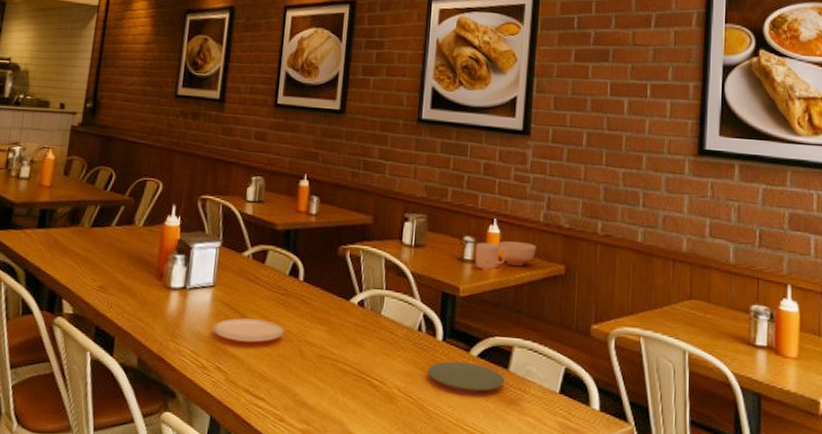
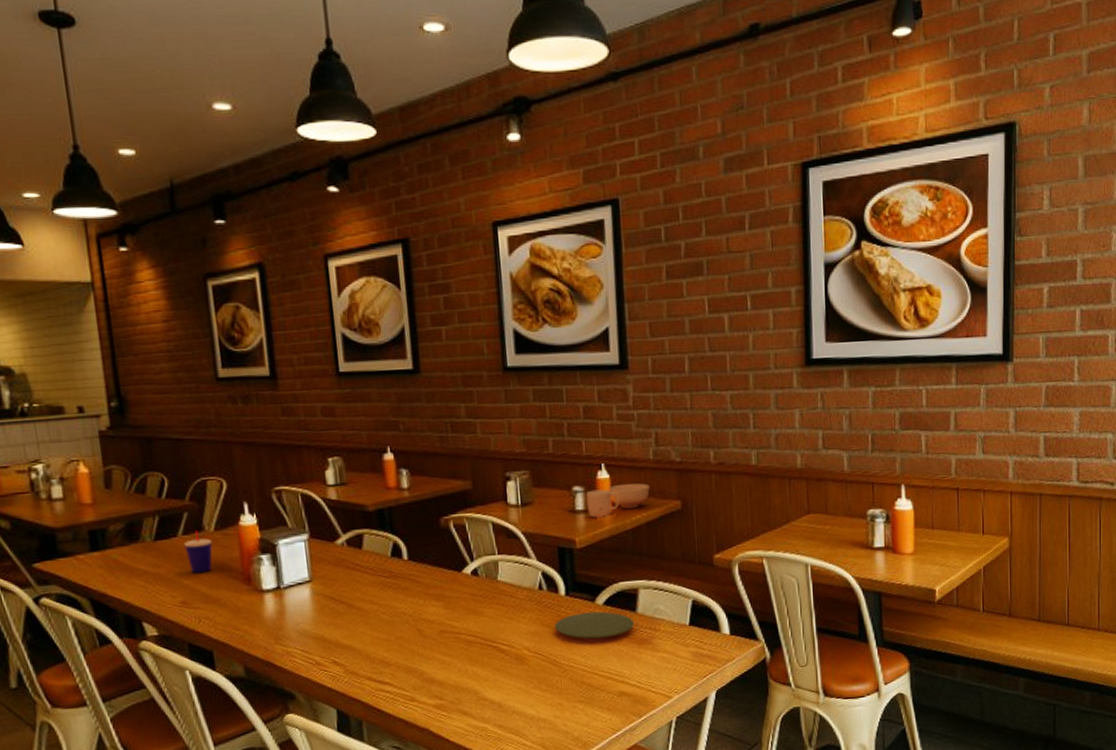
beverage cup: none [114,223,138,263] -> present [184,530,213,574]
plate: present [213,318,285,343] -> none [319,606,398,633]

